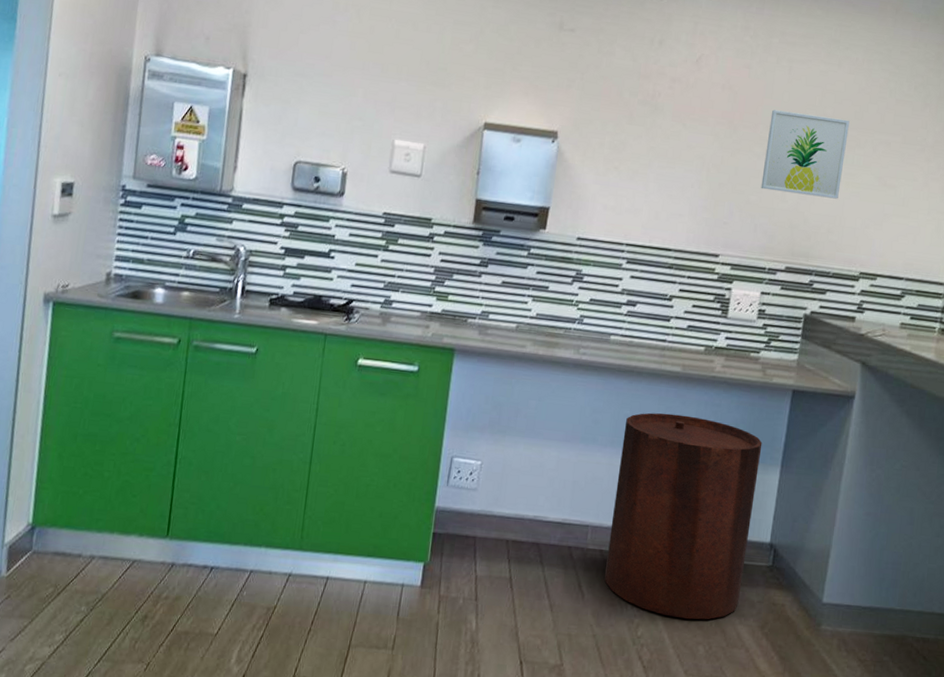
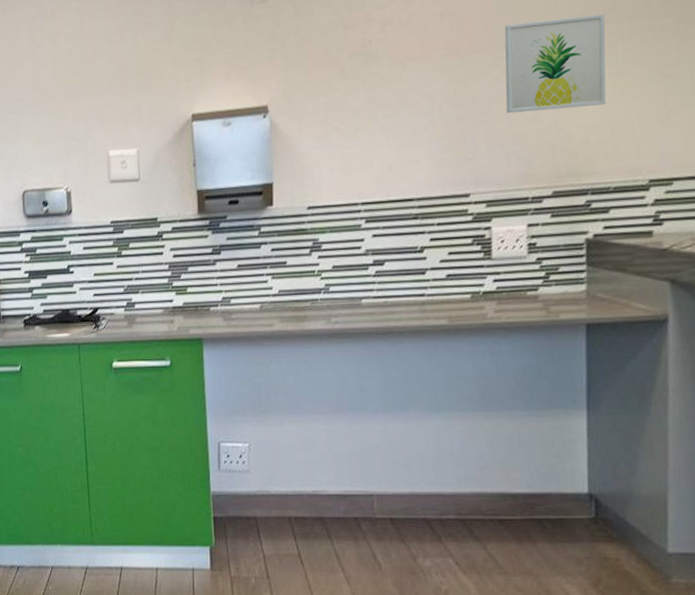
trash can: present [604,412,763,620] -> none [394,369,562,582]

